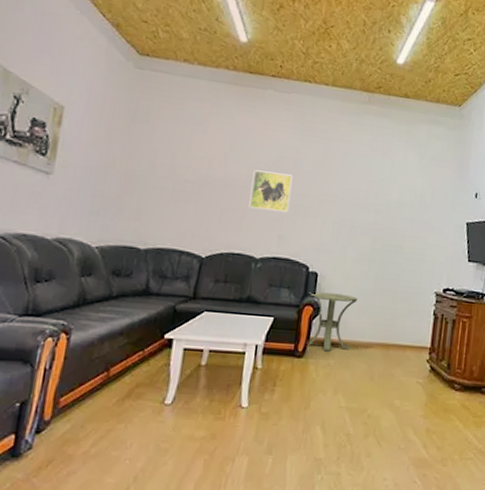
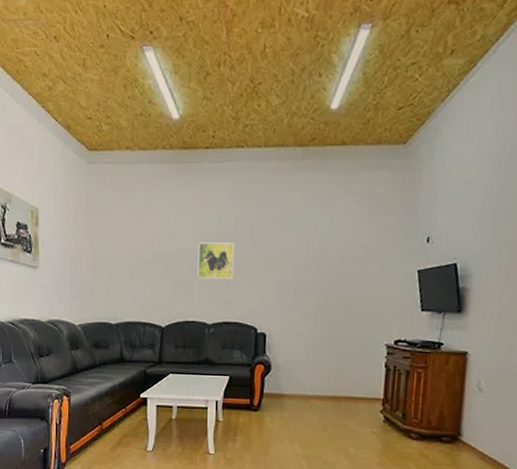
side table: present [306,291,359,352] -> none [258,351,307,405]

